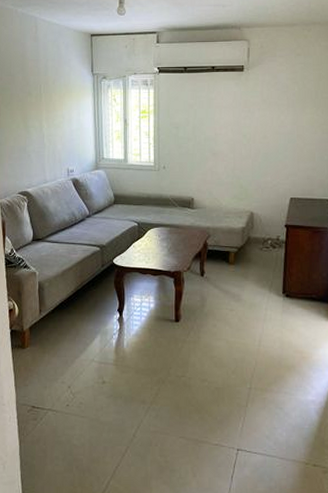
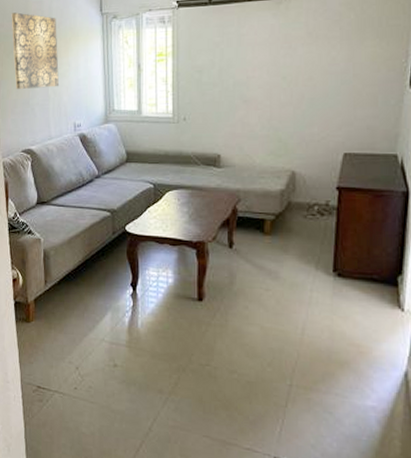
wall art: none [9,68,54,137] -> present [11,12,60,89]

